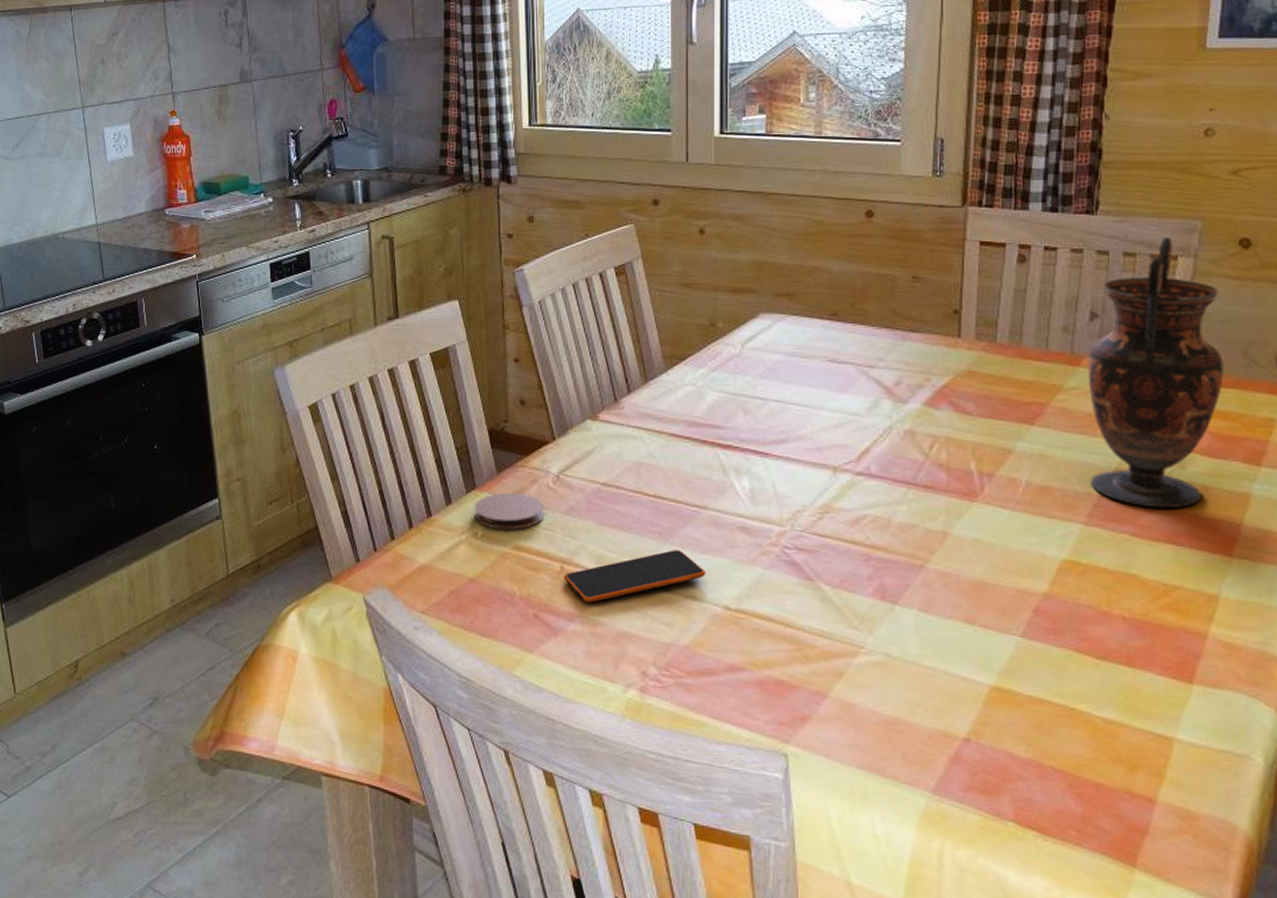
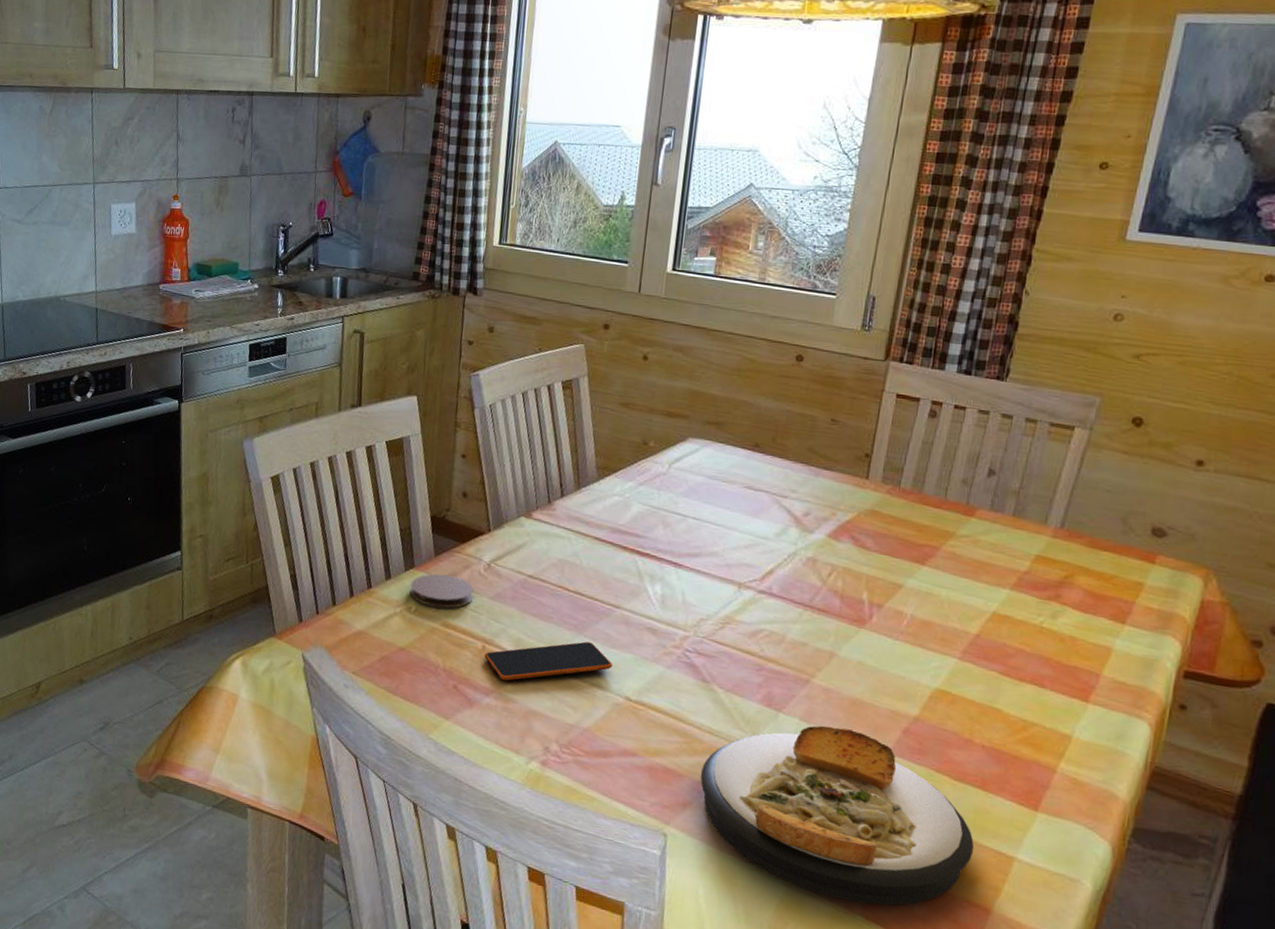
plate: none [816,614,1127,808] -> present [700,725,974,906]
vase: present [1087,236,1224,509] -> none [969,408,1108,654]

